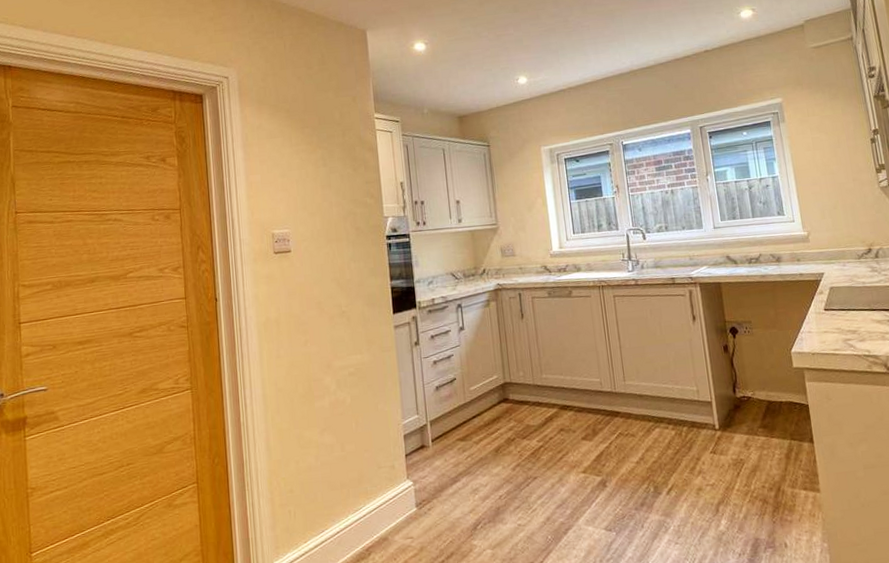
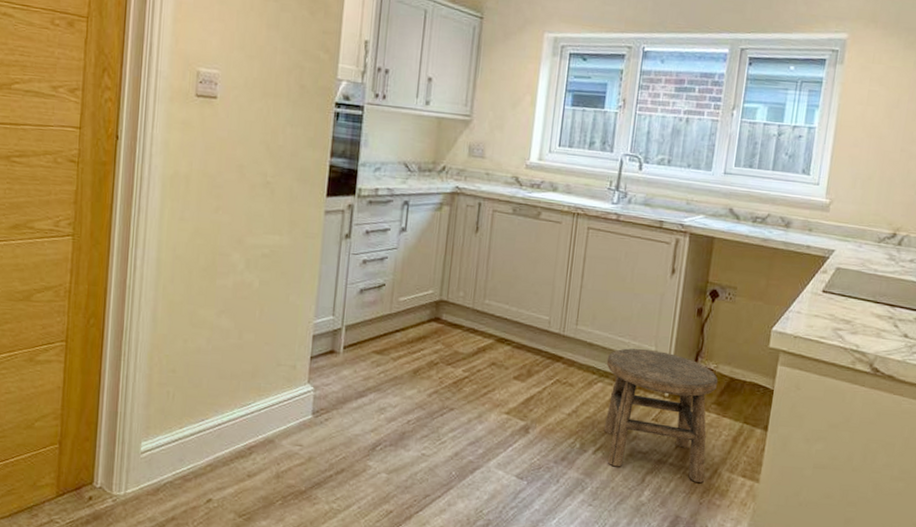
stool: none [657,389,771,503] -> present [603,348,719,483]

